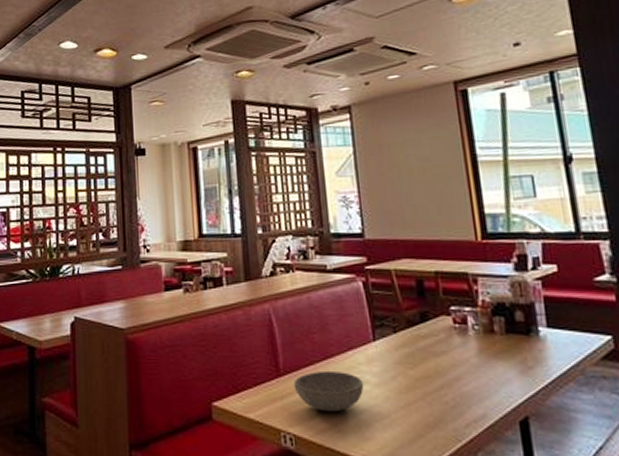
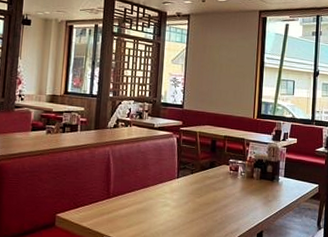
bowl: present [293,370,365,413] -> none [118,196,166,224]

